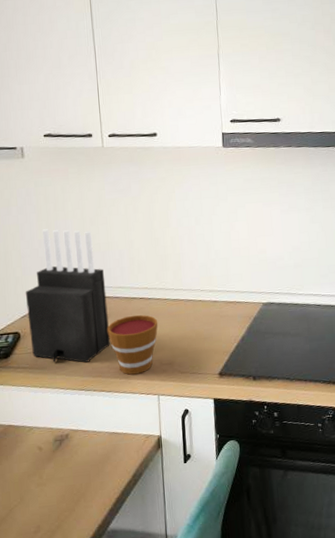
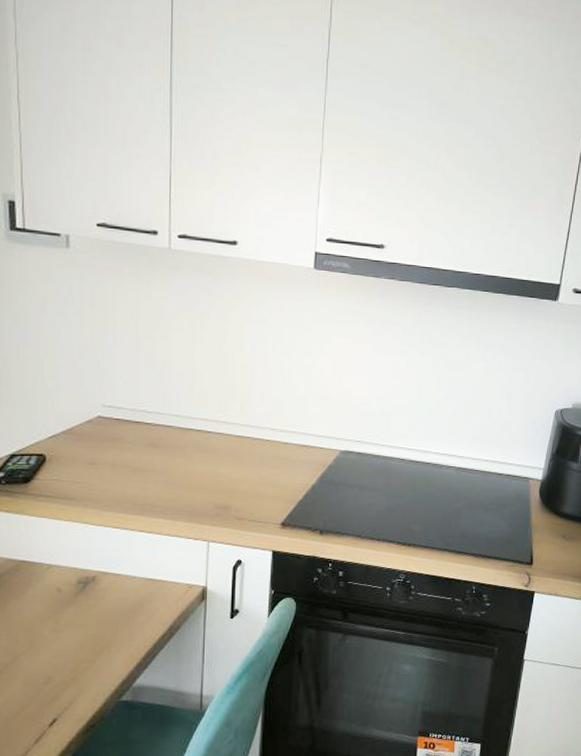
knife block: present [25,229,110,364] -> none [56,337,158,497]
cup: present [107,315,158,375] -> none [154,448,216,516]

